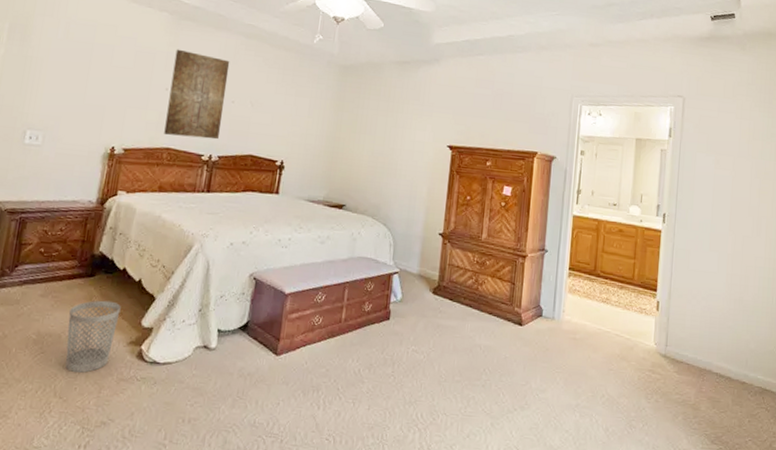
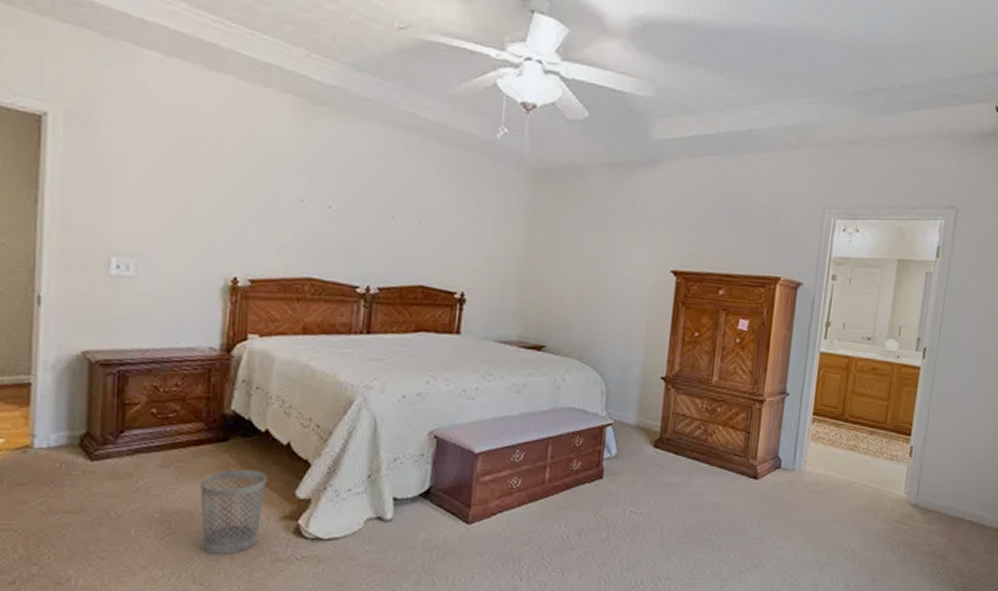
wall art: present [164,49,230,140] -> none [303,145,385,267]

